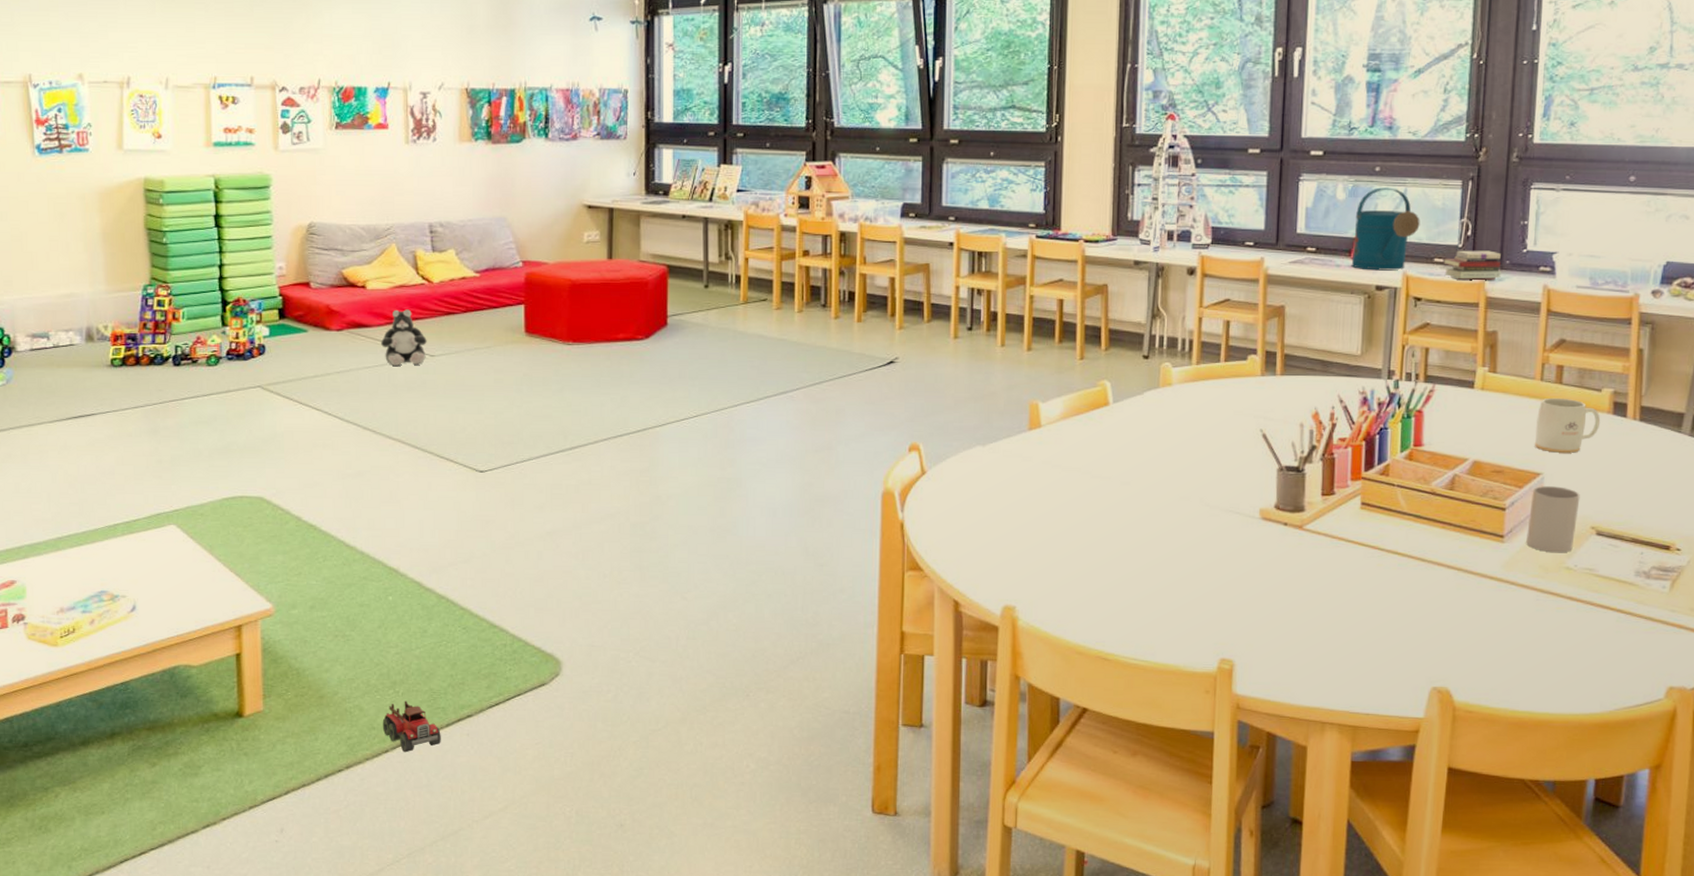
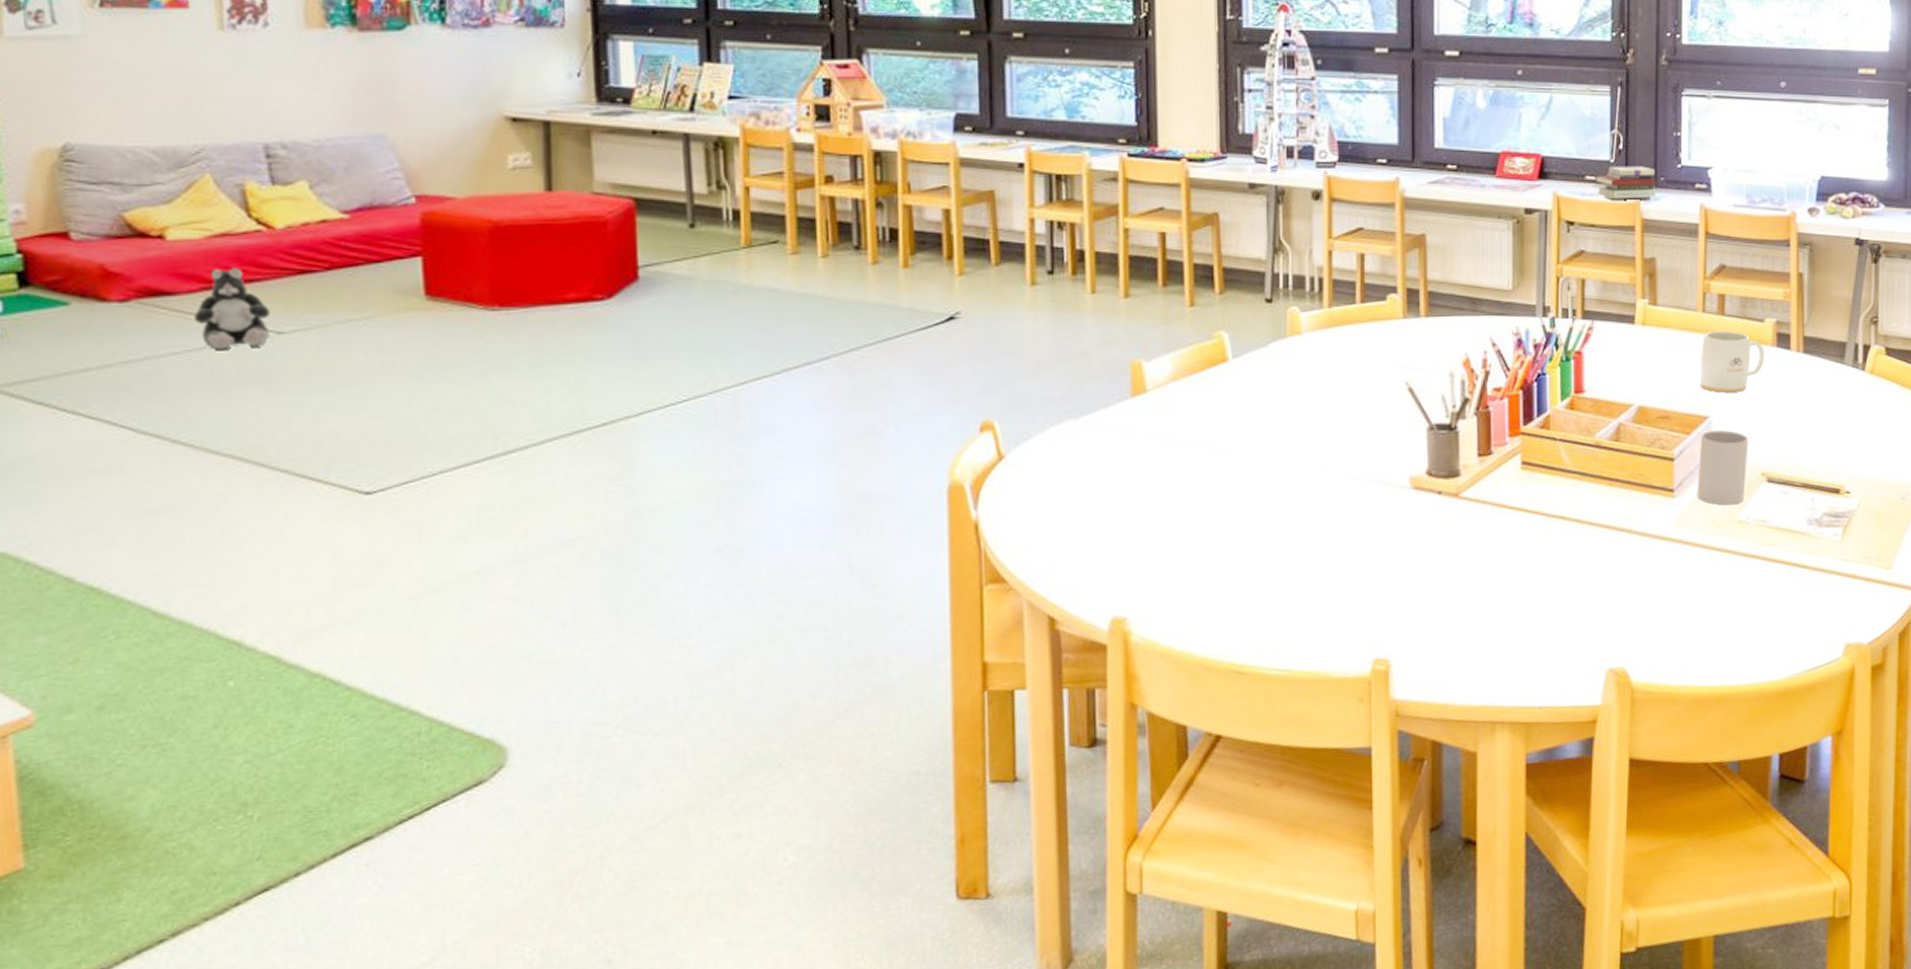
toy truck: present [382,701,441,753] -> none [227,828,325,903]
watering can: present [1351,187,1420,271] -> none [1496,94,1568,191]

